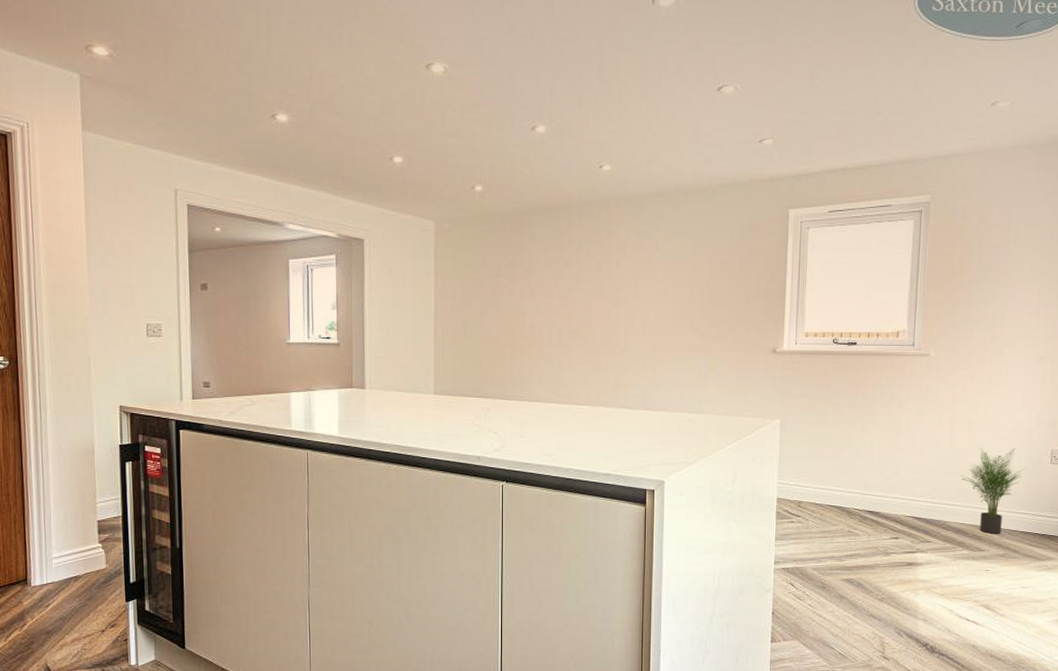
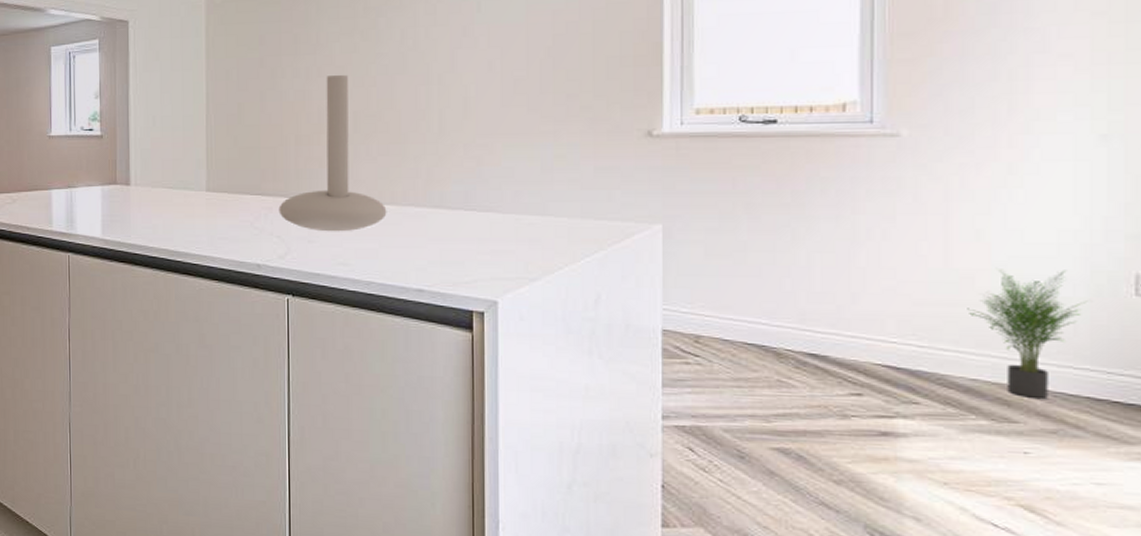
paper towel holder: none [496,297,583,428] -> present [278,75,387,232]

